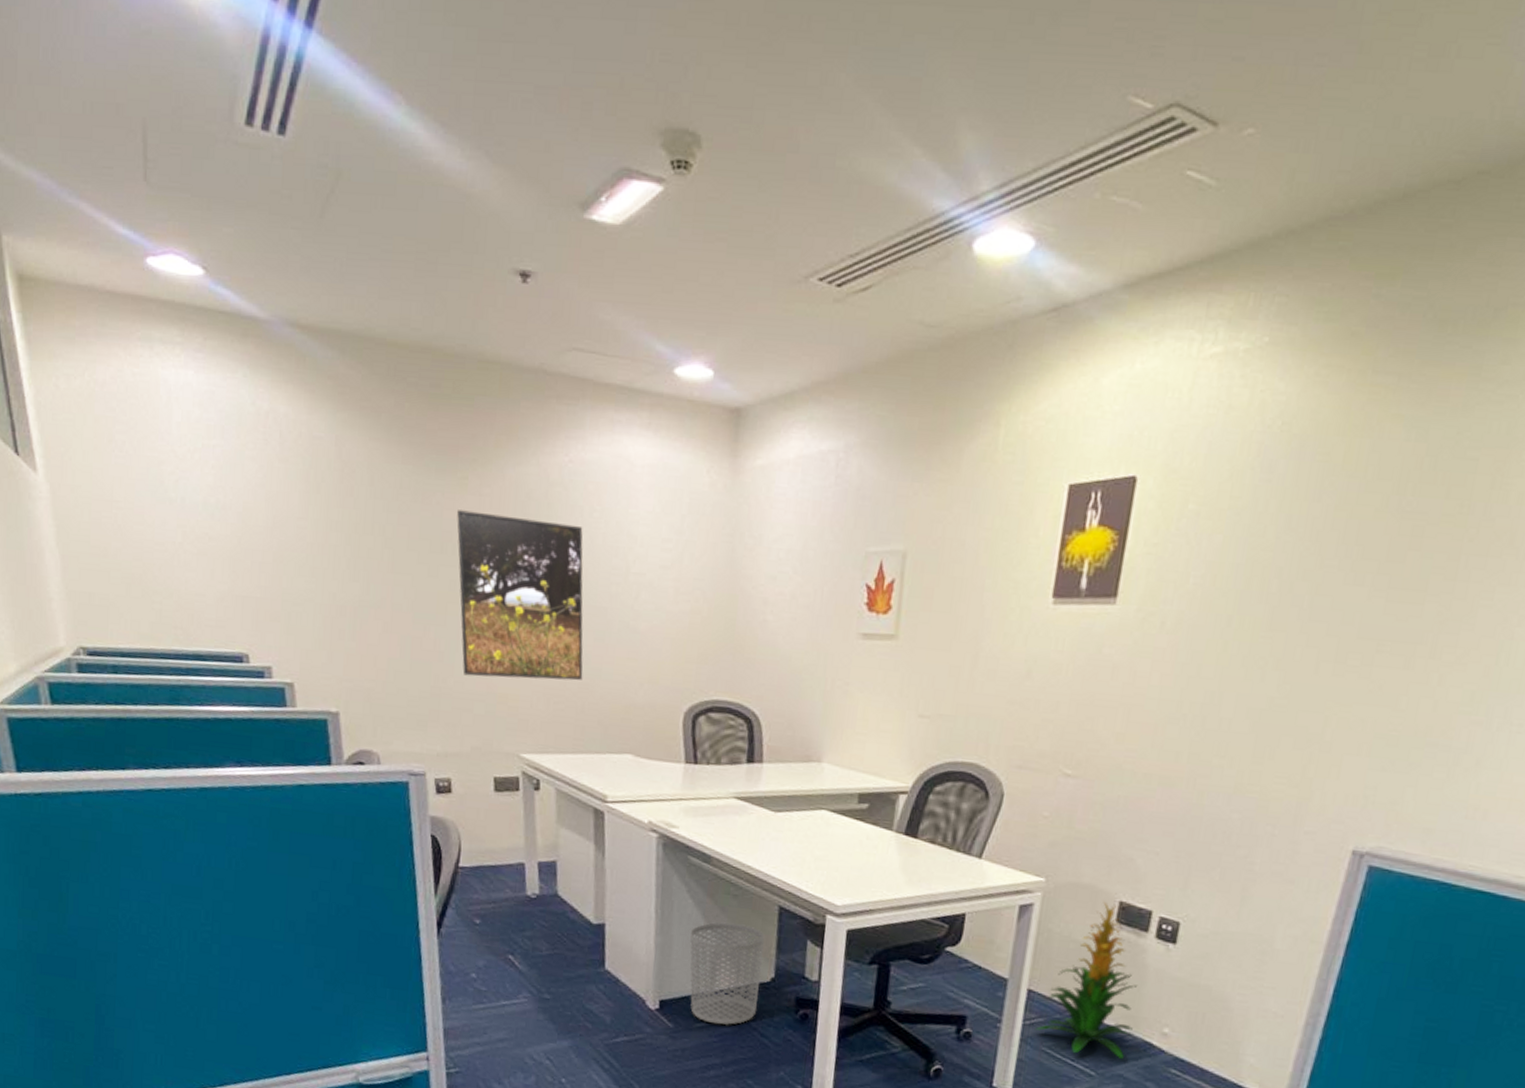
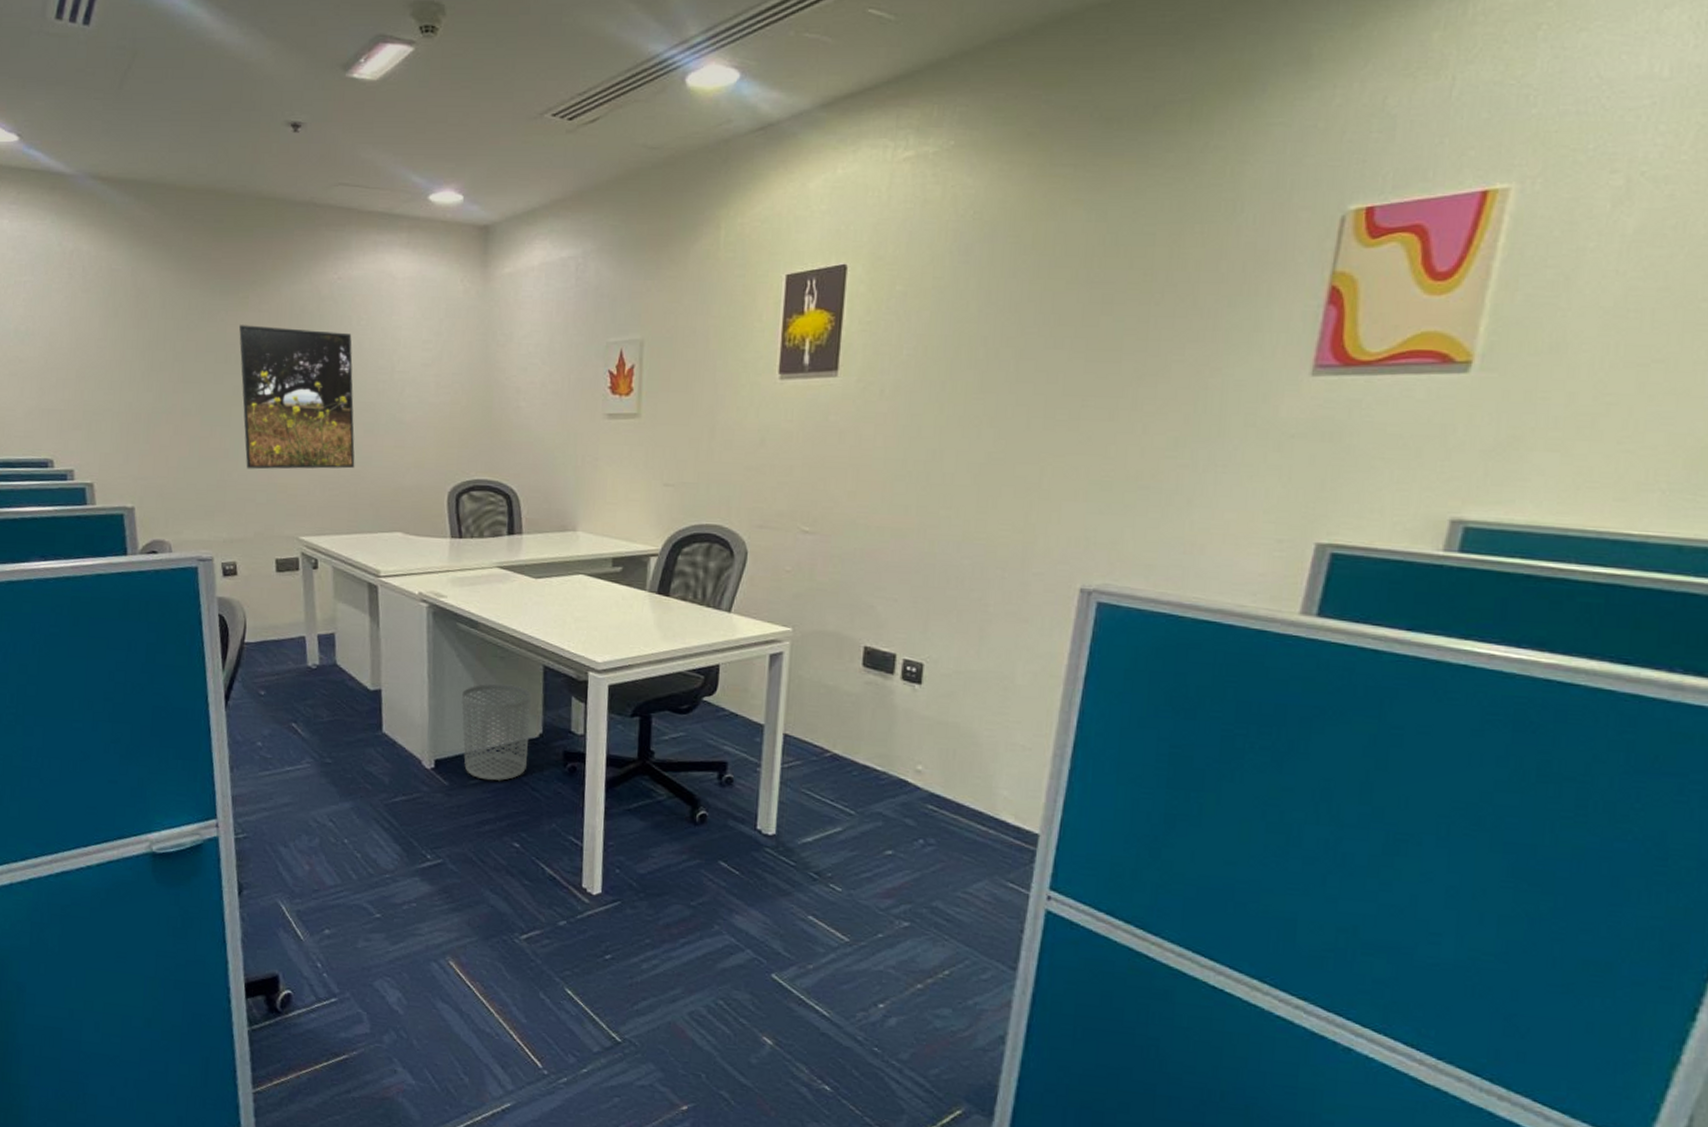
indoor plant: present [1034,902,1138,1059] -> none [793,648,889,797]

